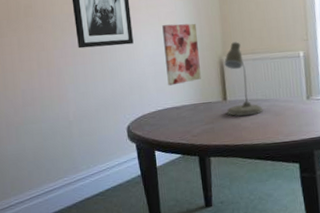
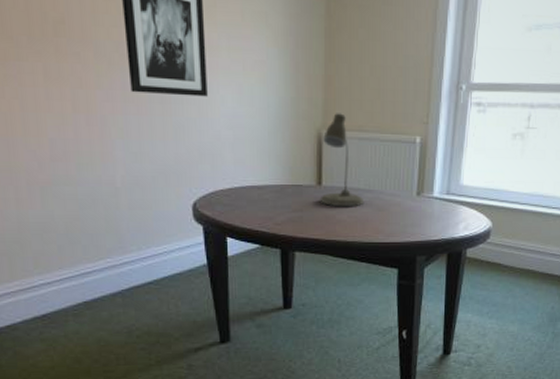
wall art: present [162,23,201,86] -> none [247,77,293,159]

